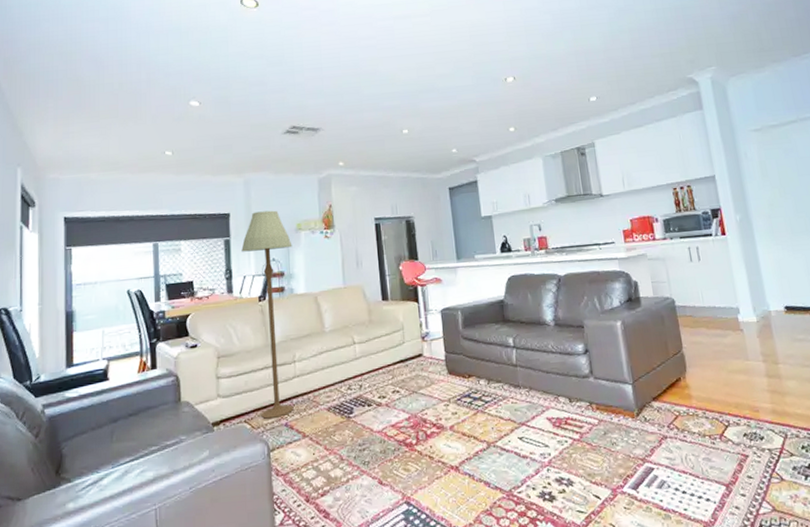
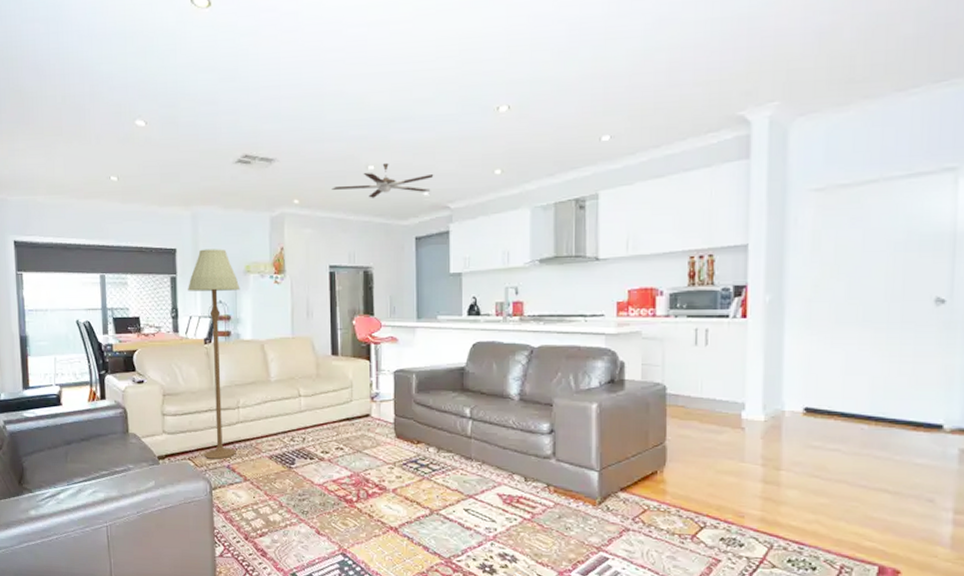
ceiling fan: none [372,126,460,157] -> present [332,162,434,198]

